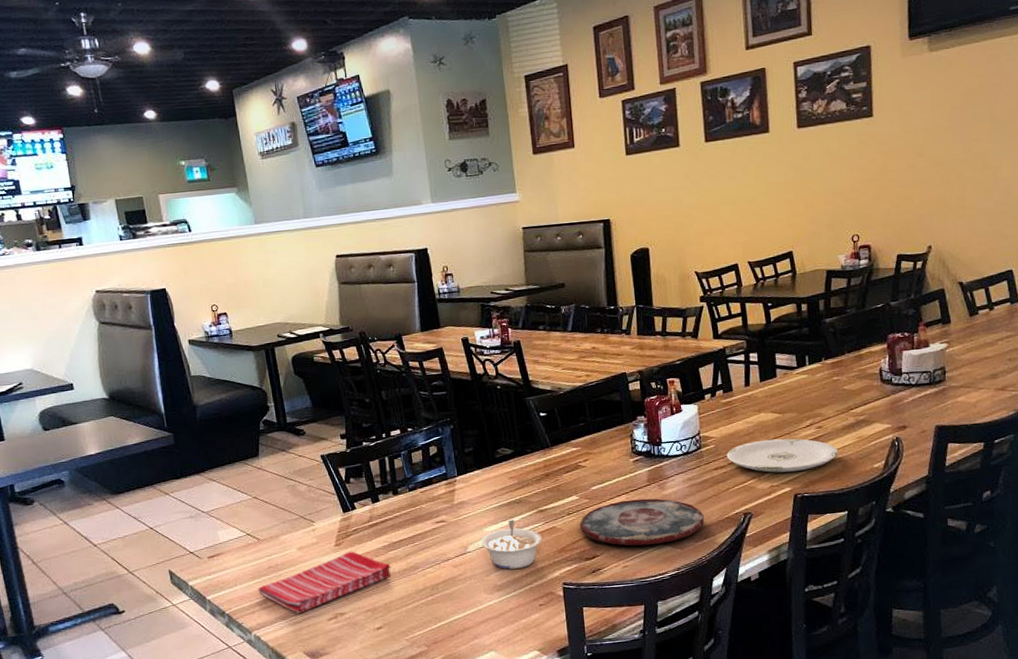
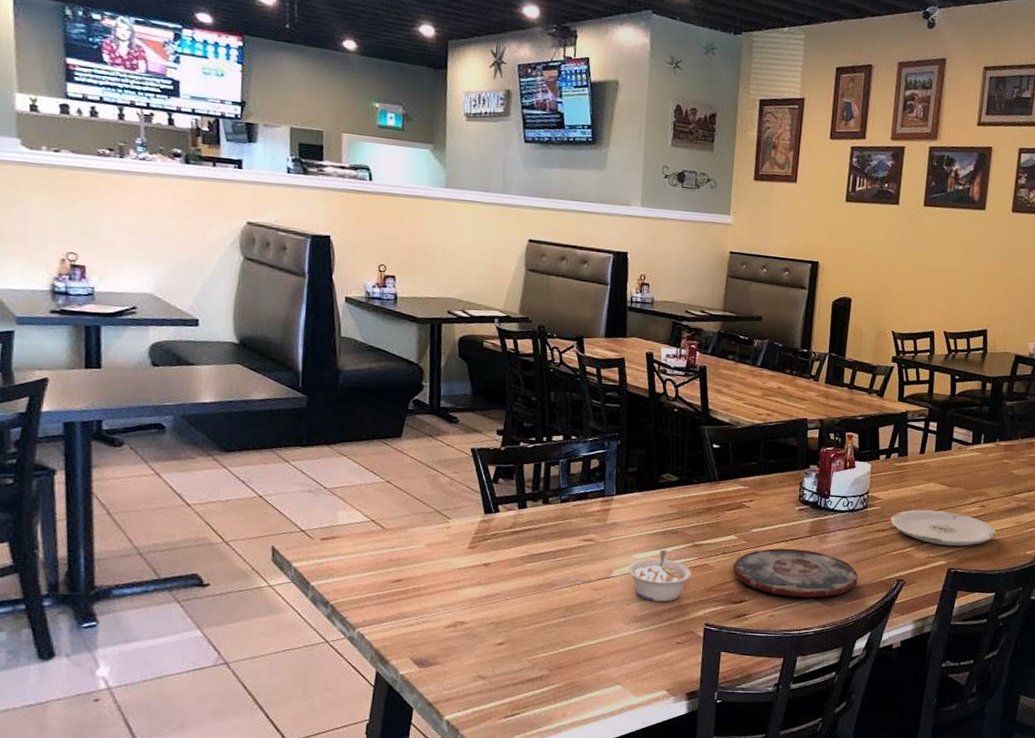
dish towel: present [257,551,391,614] -> none [371,556,526,616]

